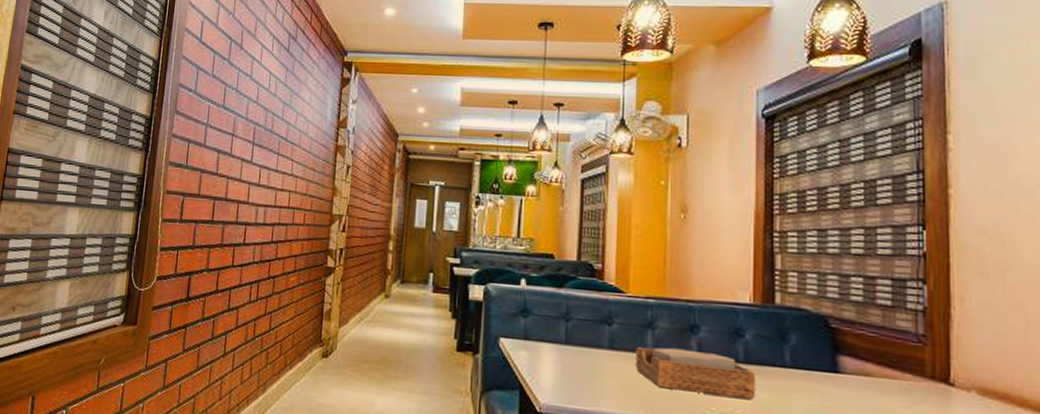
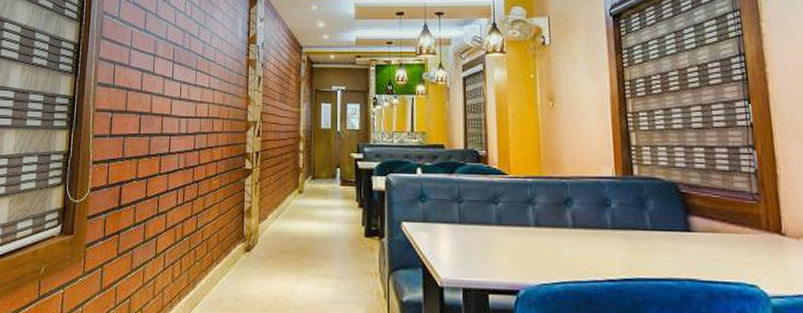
napkin holder: present [635,347,756,401] -> none [520,220,624,261]

